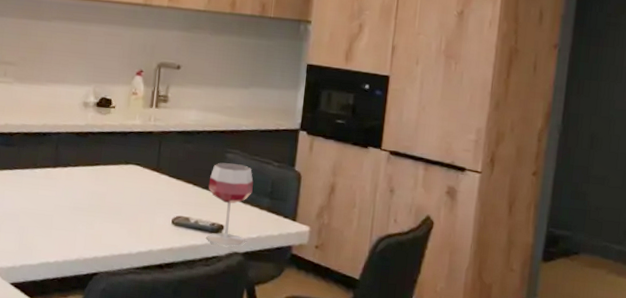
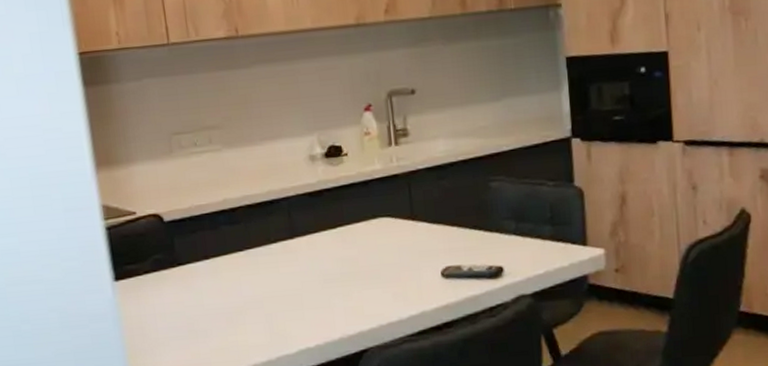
wineglass: present [206,162,254,246] -> none [475,192,532,290]

